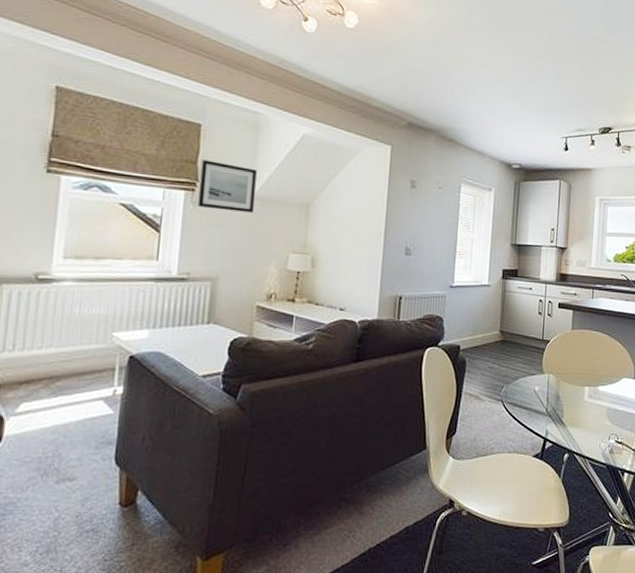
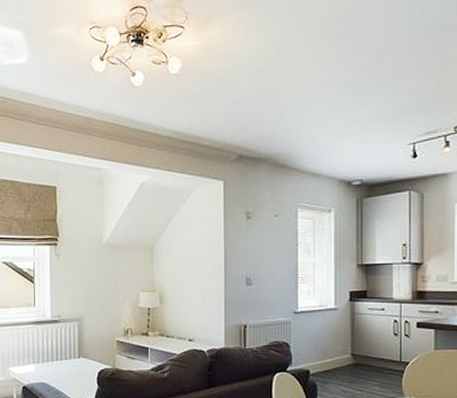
wall art: present [197,160,257,213] -> none [60,217,105,259]

